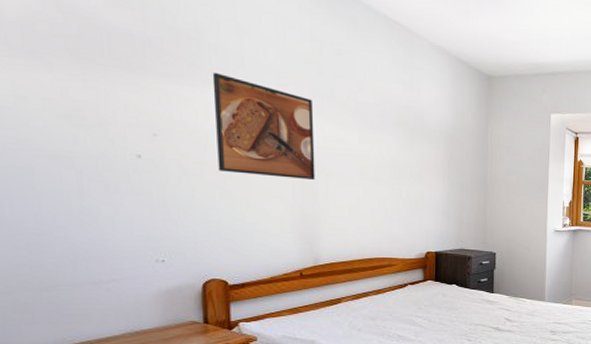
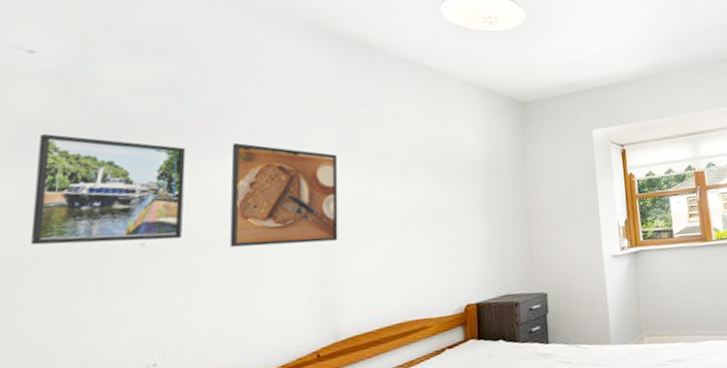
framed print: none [24,33,174,156] -> present [30,134,186,245]

